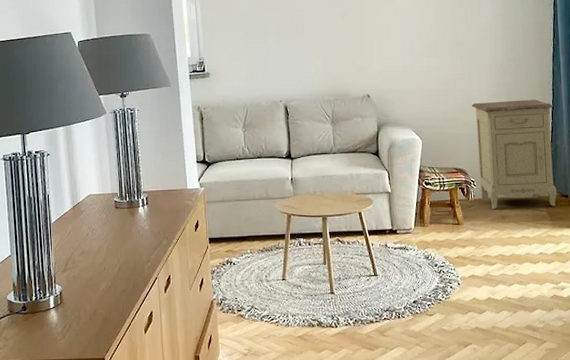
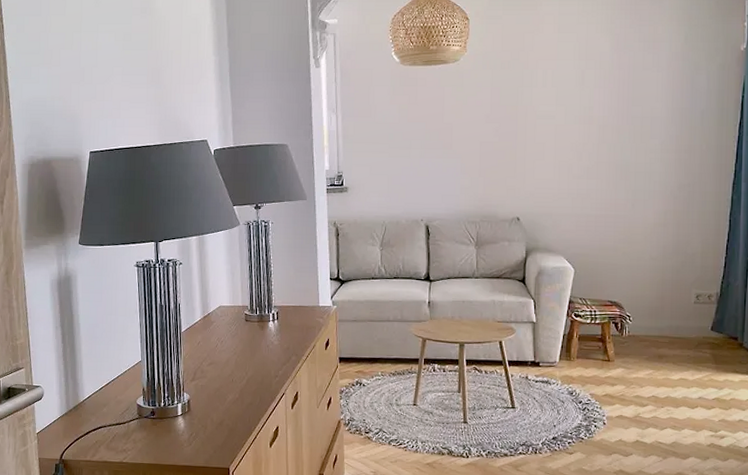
nightstand: present [472,99,557,209] -> none [634,230,729,349]

